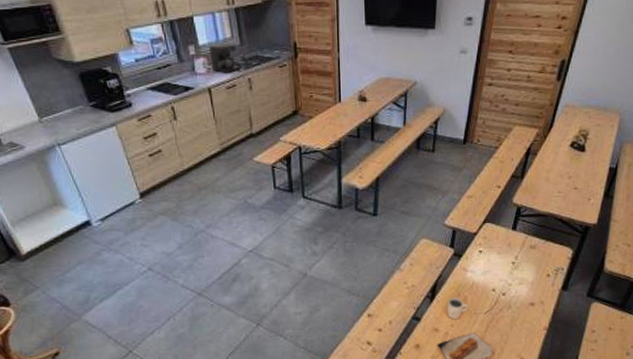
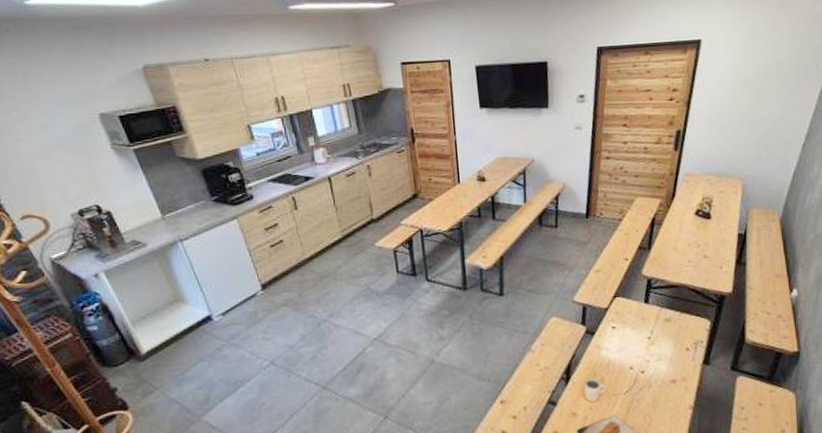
coffee maker: present [208,42,240,73] -> none [327,132,359,162]

